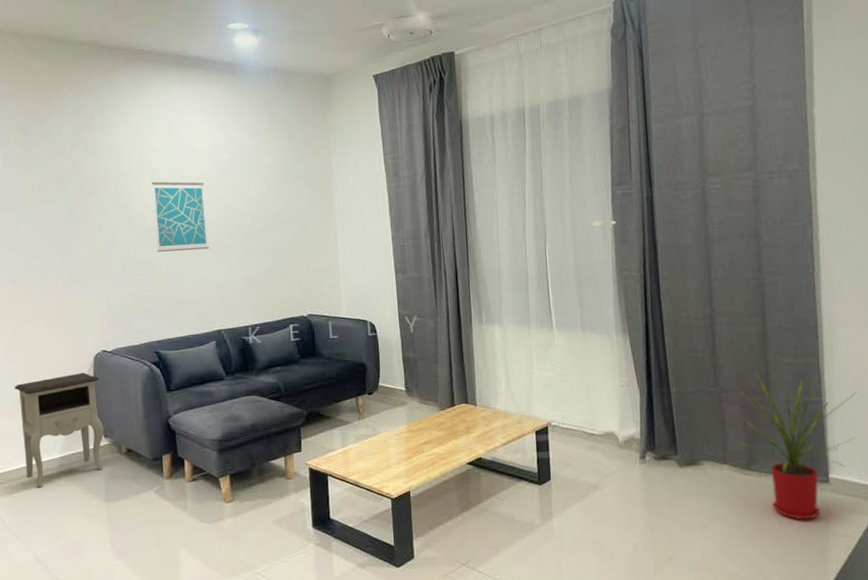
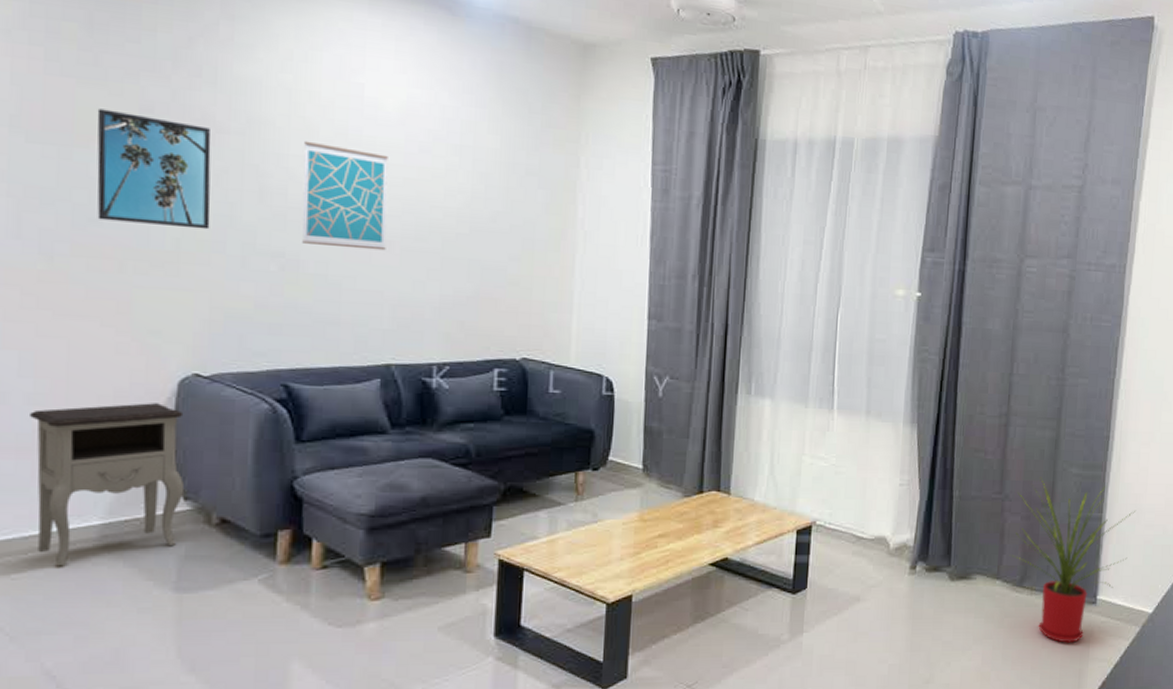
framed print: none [33,183,102,255] -> present [97,109,212,230]

